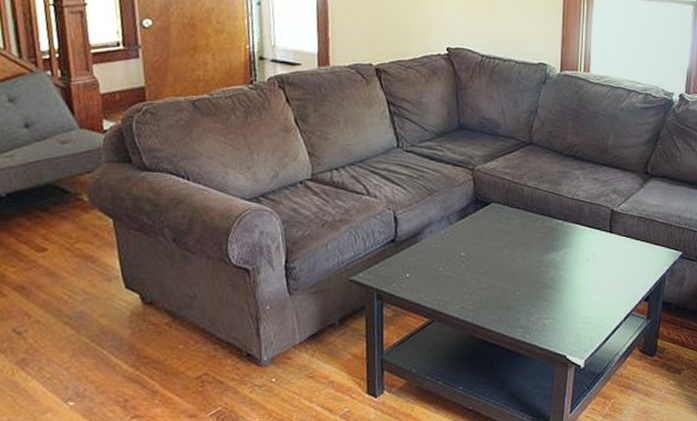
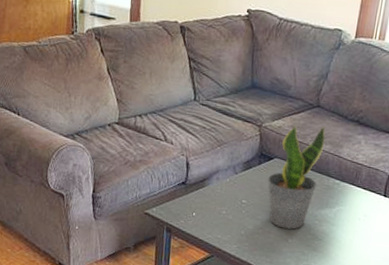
potted plant: none [486,165,542,280] -> present [267,125,325,229]

